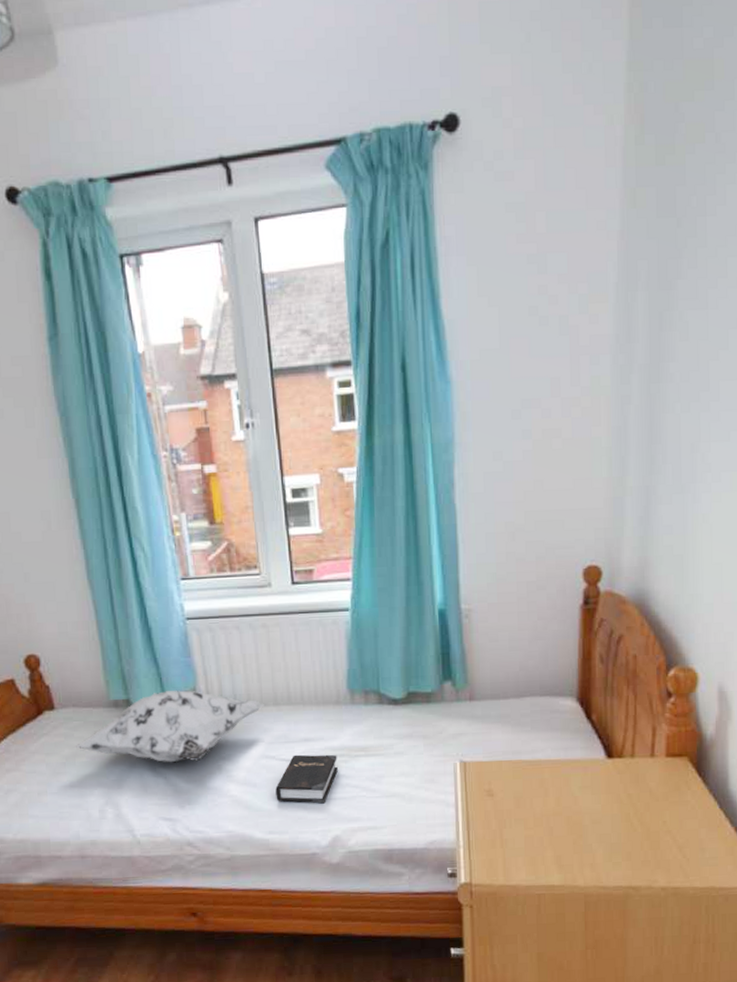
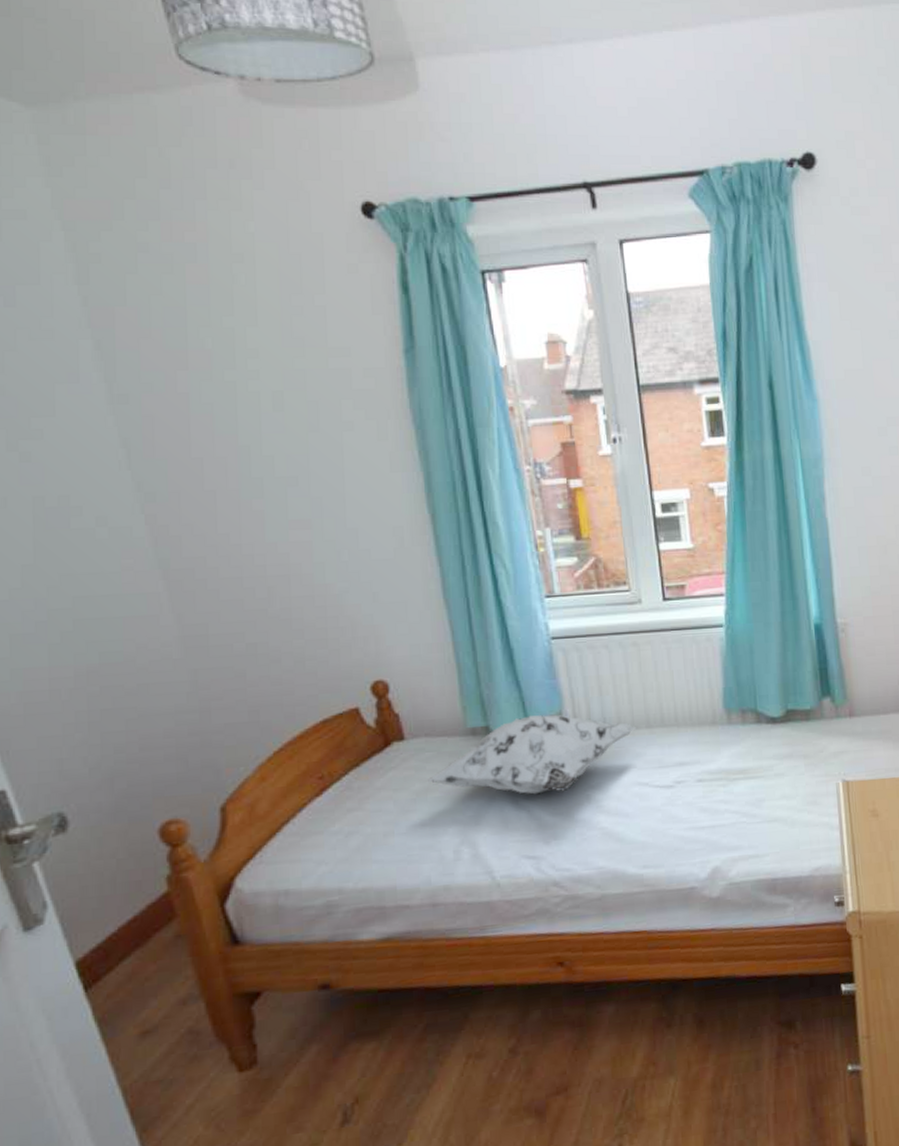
hardback book: present [275,754,338,804] -> none [649,778,716,833]

